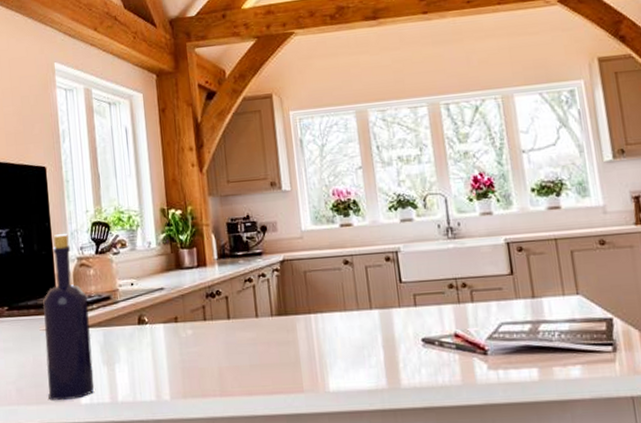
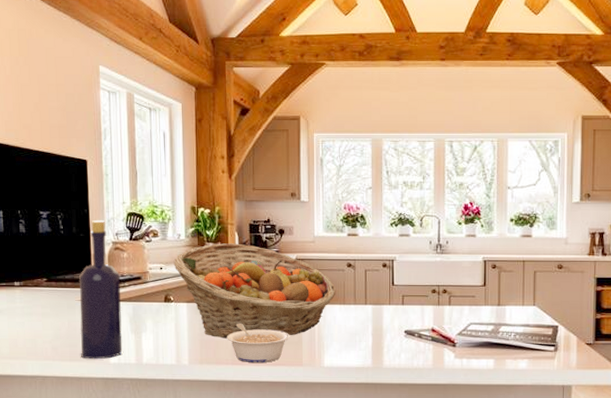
fruit basket: none [145,247,334,364] -> present [173,243,336,339]
legume: none [212,343,286,393] -> present [227,323,290,363]

